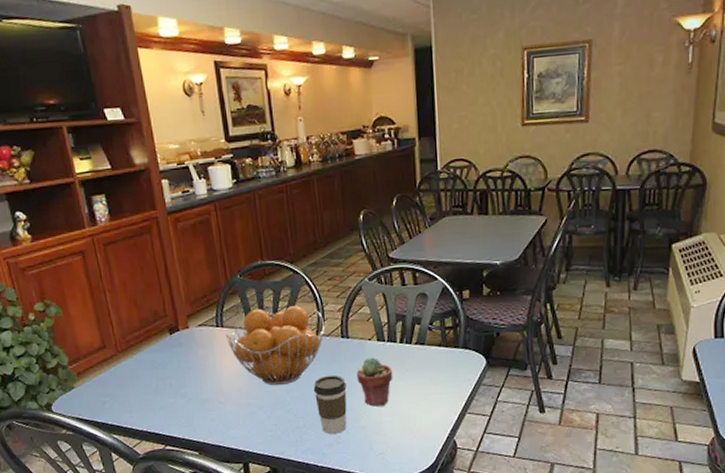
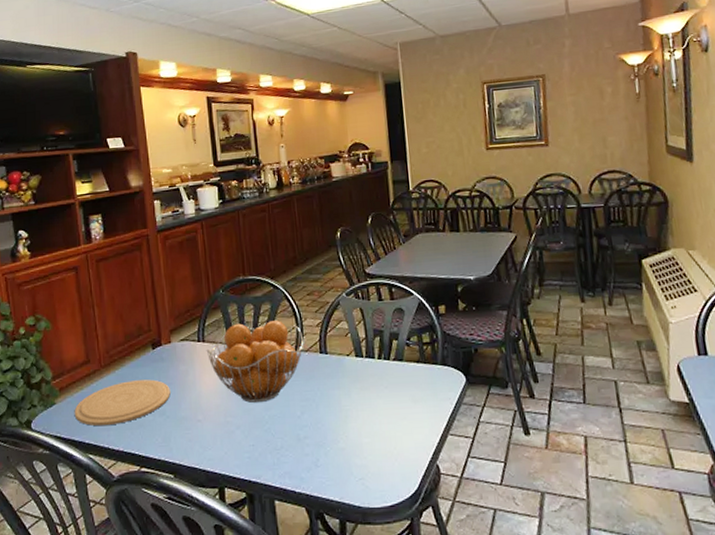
plate: none [94,364,191,409] -> present [74,379,171,426]
coffee cup: present [313,374,347,434] -> none [291,392,326,456]
potted succulent: present [356,357,393,407] -> none [335,374,372,427]

